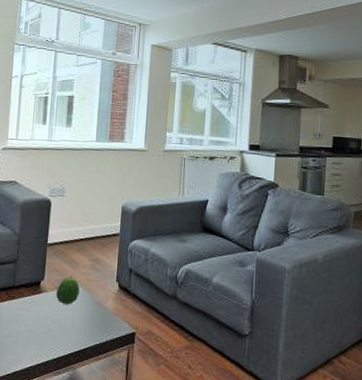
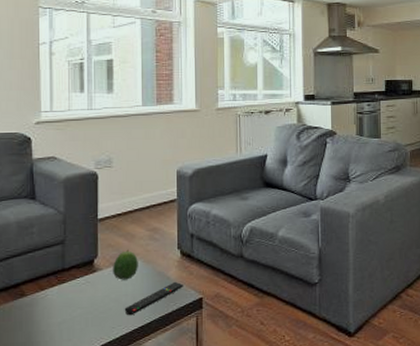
remote control: none [63,313,119,340] -> present [124,281,184,316]

